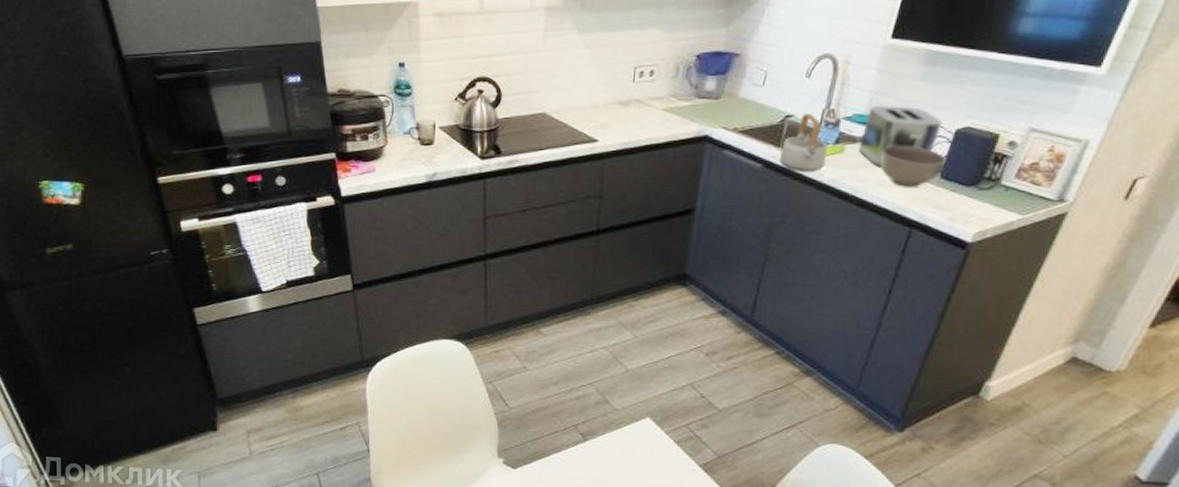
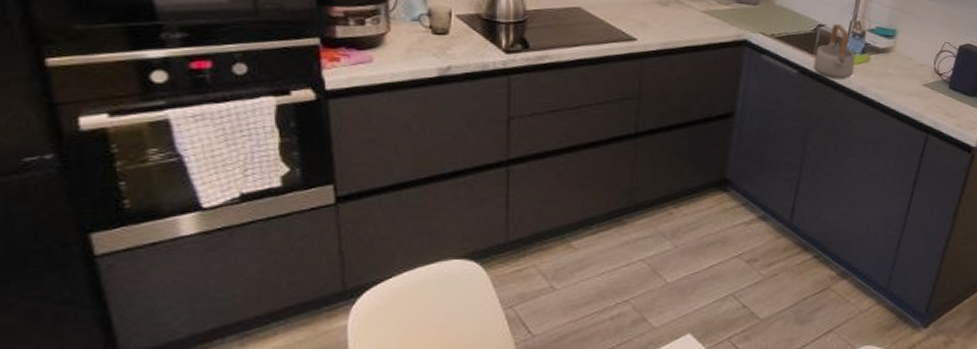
toaster: present [859,104,942,168] -> none [882,20,948,77]
bowl: present [880,146,947,187] -> none [900,57,953,96]

